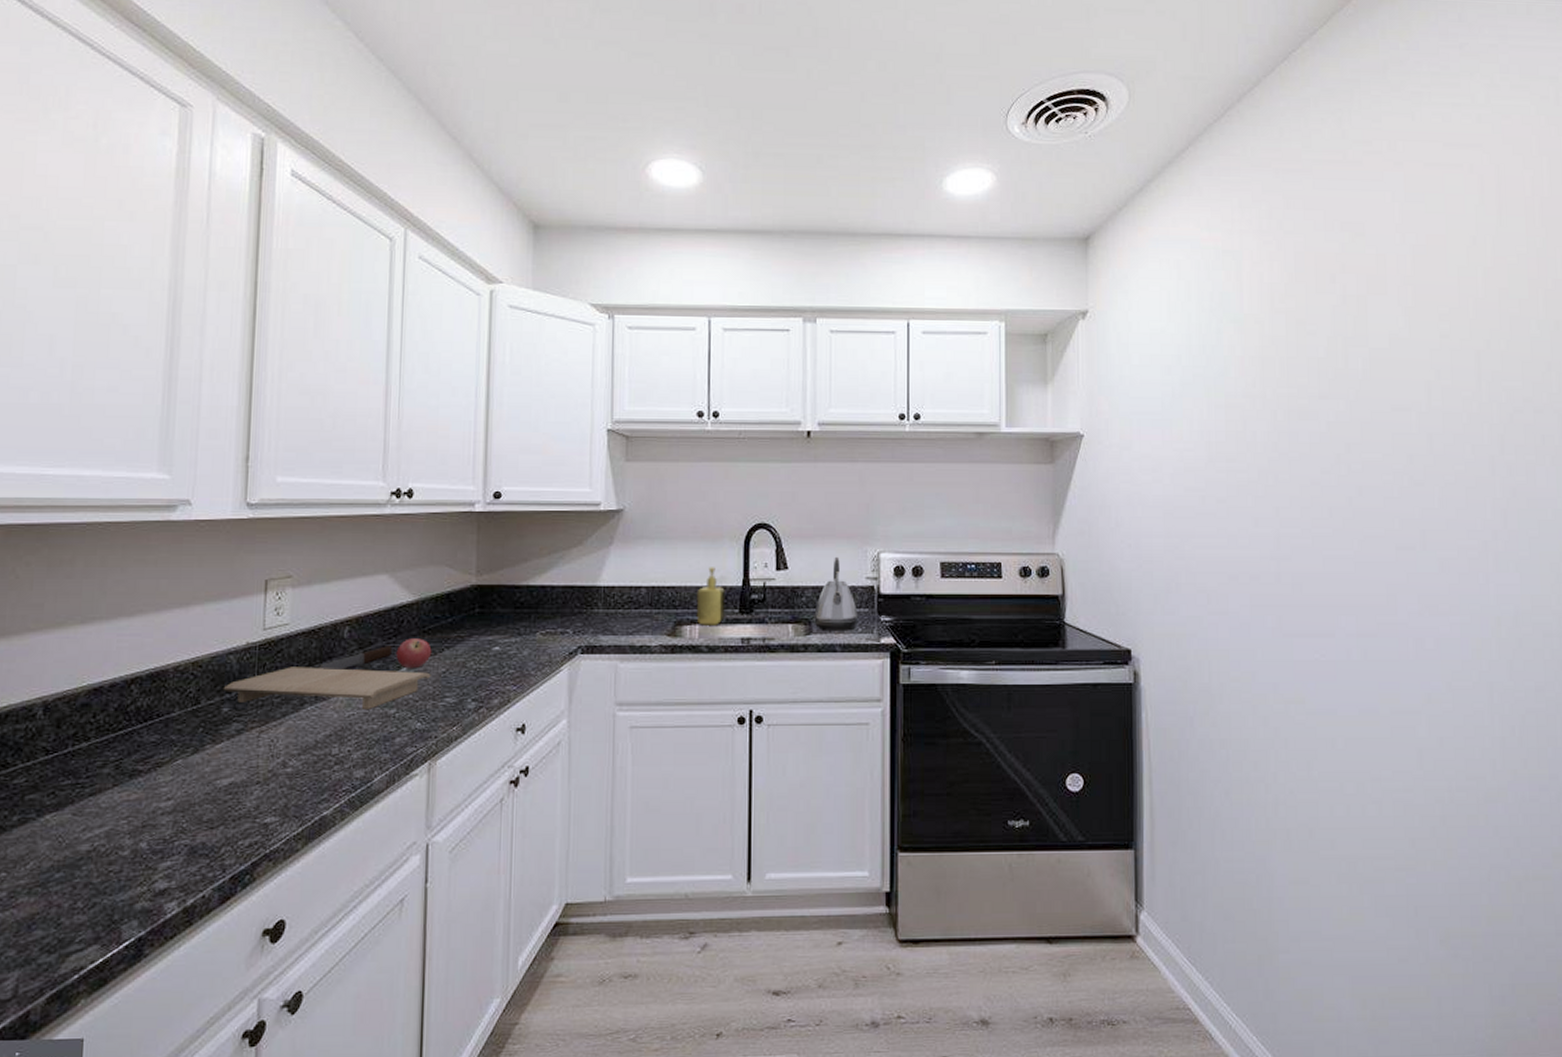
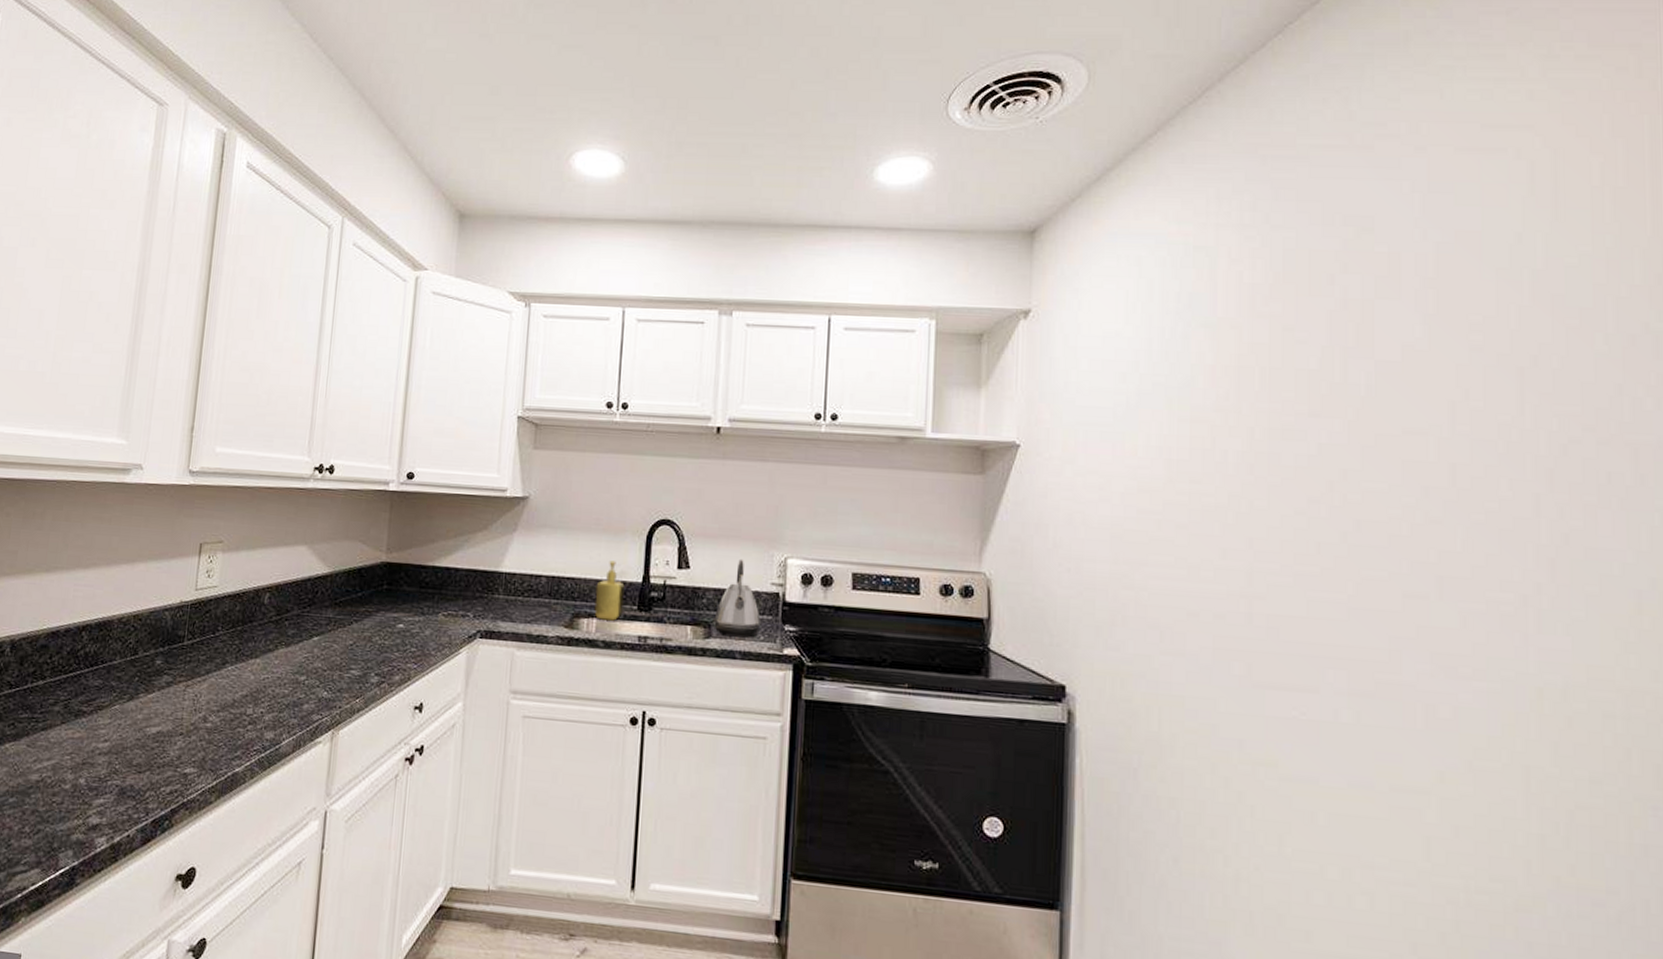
cutting board: present [223,667,431,711] -> none [157,627,339,675]
knife: present [319,646,392,669] -> none [241,614,306,634]
fruit: present [396,638,432,669] -> none [309,609,342,639]

